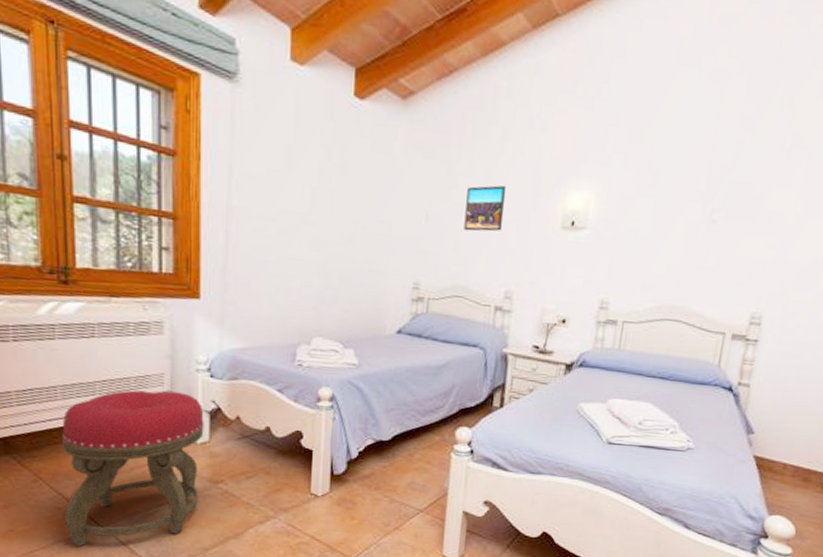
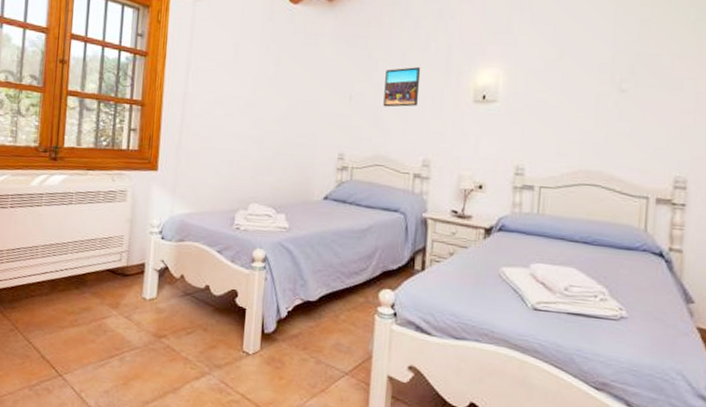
stool: present [62,390,204,547] -> none [31,250,154,394]

